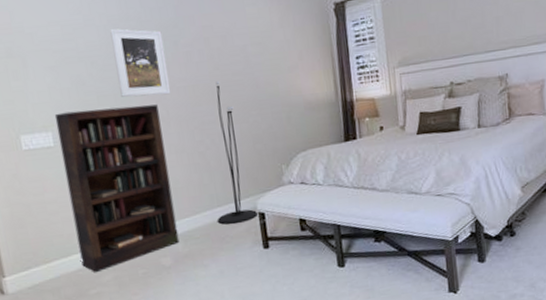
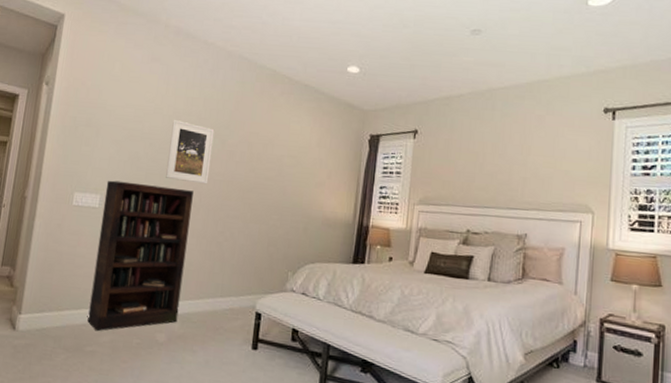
floor lamp: present [216,81,259,225] -> none [217,182,258,319]

